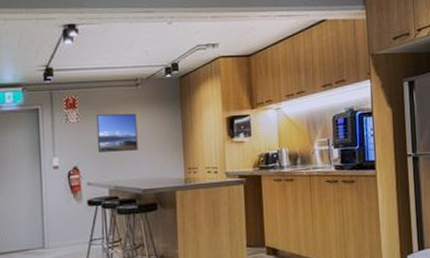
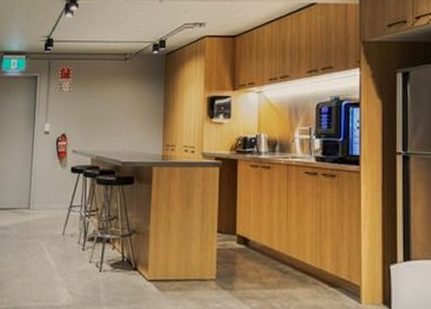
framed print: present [96,113,138,152] -> none [84,85,123,123]

